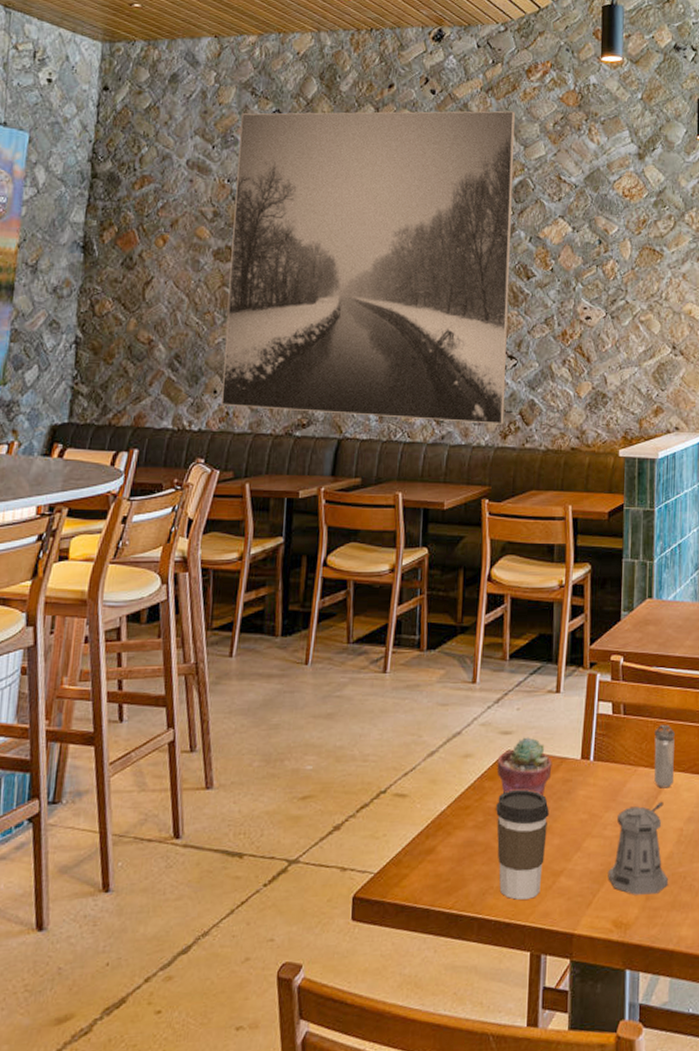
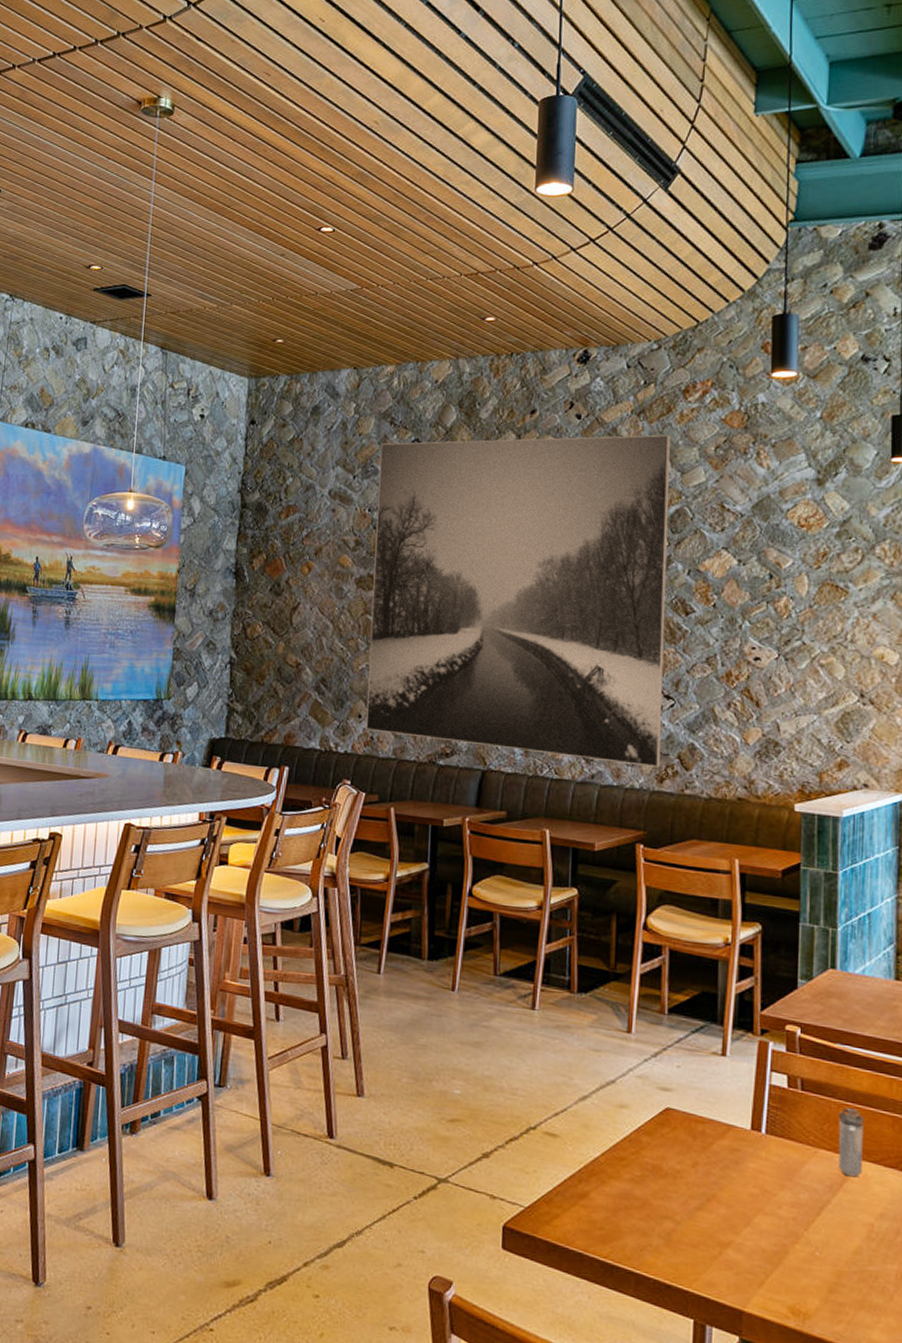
coffee cup: present [496,789,549,900] -> none [654,1149,714,1265]
potted succulent: present [497,737,552,797] -> none [655,1097,718,1162]
pepper shaker: present [608,801,669,895] -> none [783,1190,857,1289]

